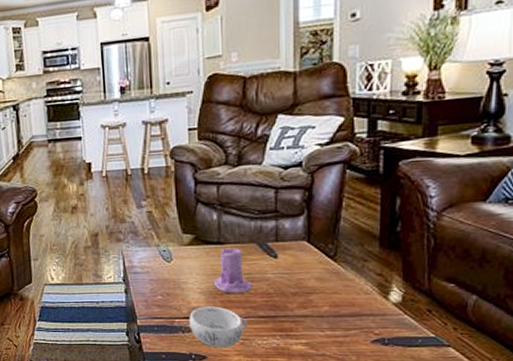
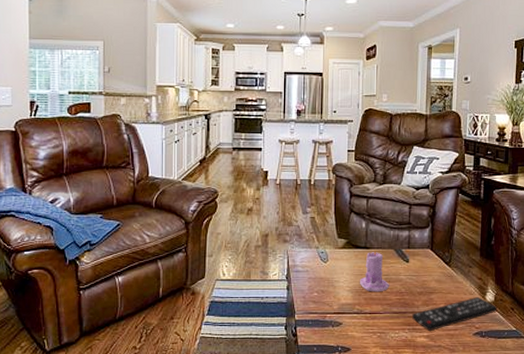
decorative bowl: present [189,306,248,348] -> none [338,303,385,341]
remote control: none [285,296,407,339] -> present [412,296,498,332]

